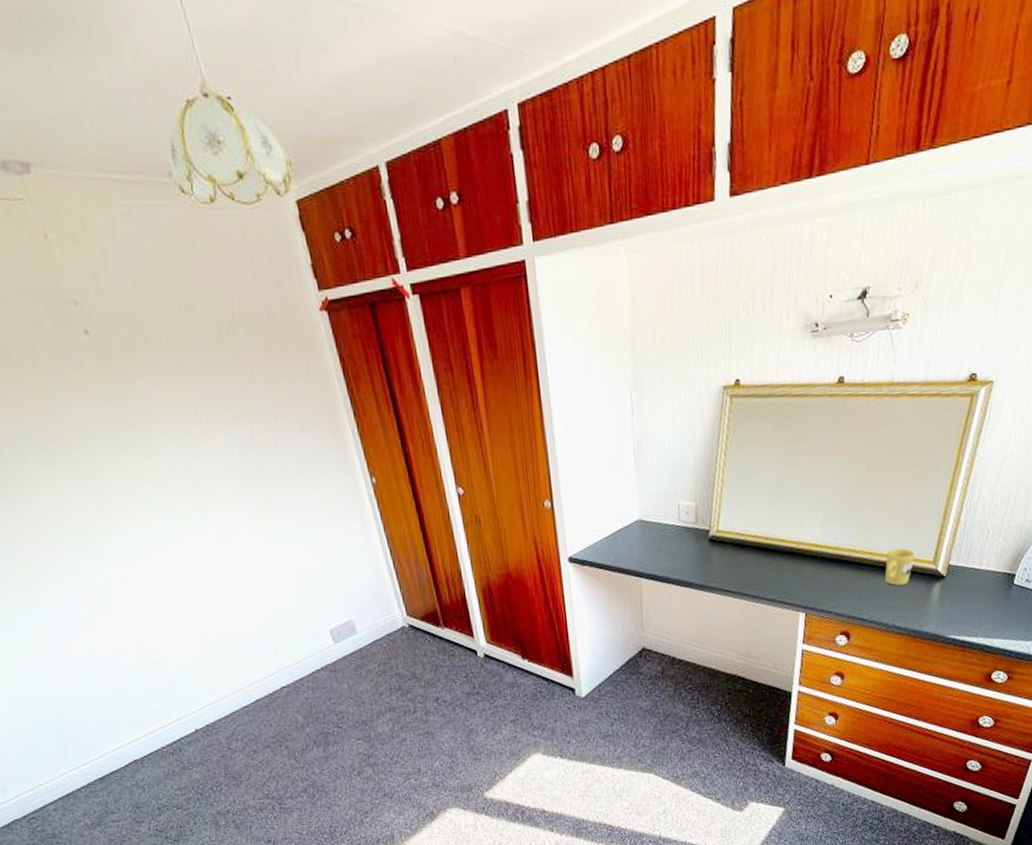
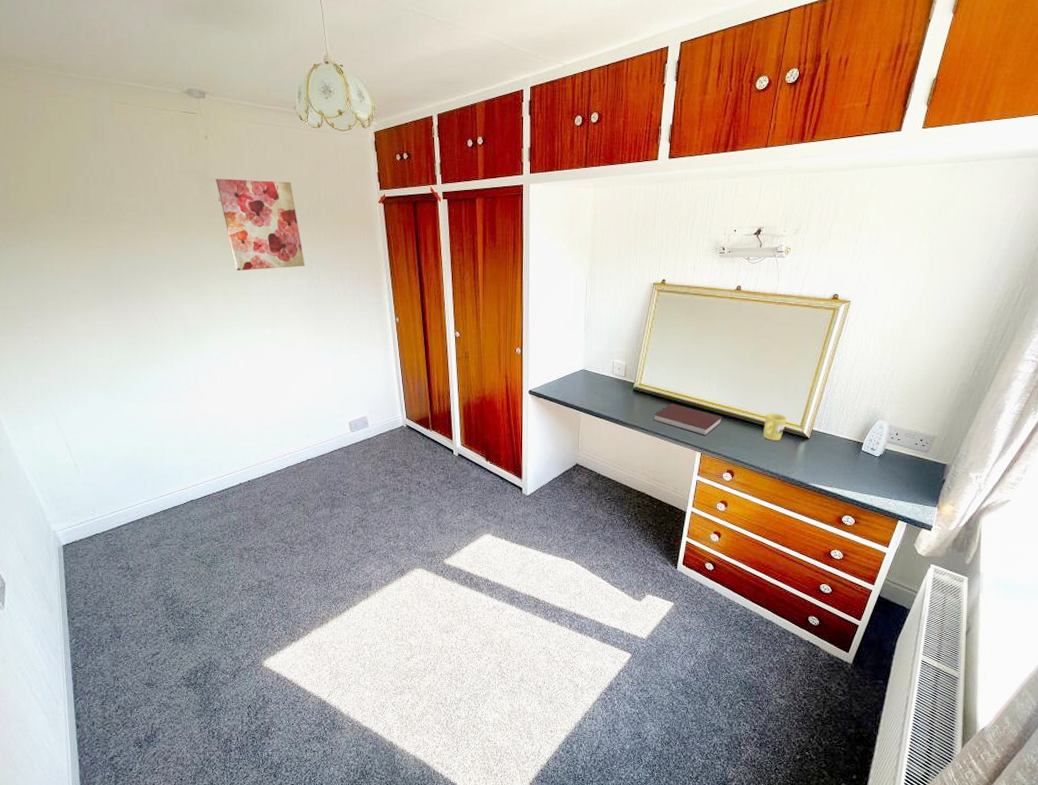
wall art: none [73,292,230,436] -> present [216,178,305,271]
notebook: none [739,552,831,591] -> present [653,404,723,436]

